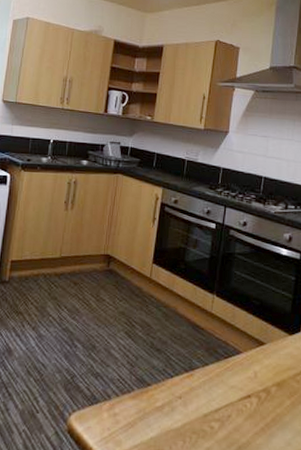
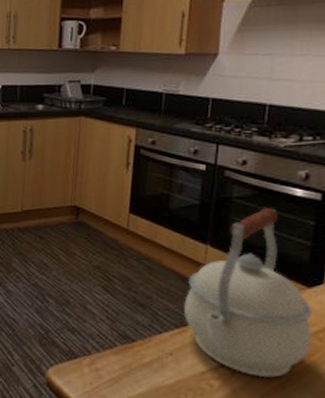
kettle: none [193,263,293,419] -> present [184,207,313,378]

